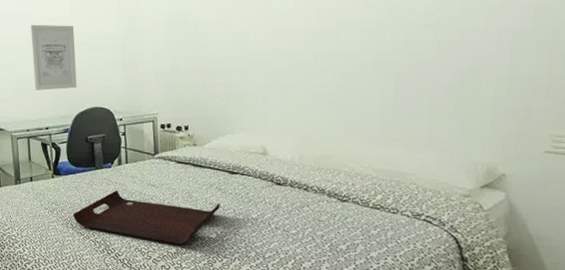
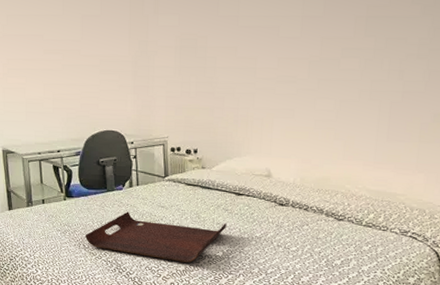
wall art: present [31,24,77,91] -> none [41,46,88,113]

